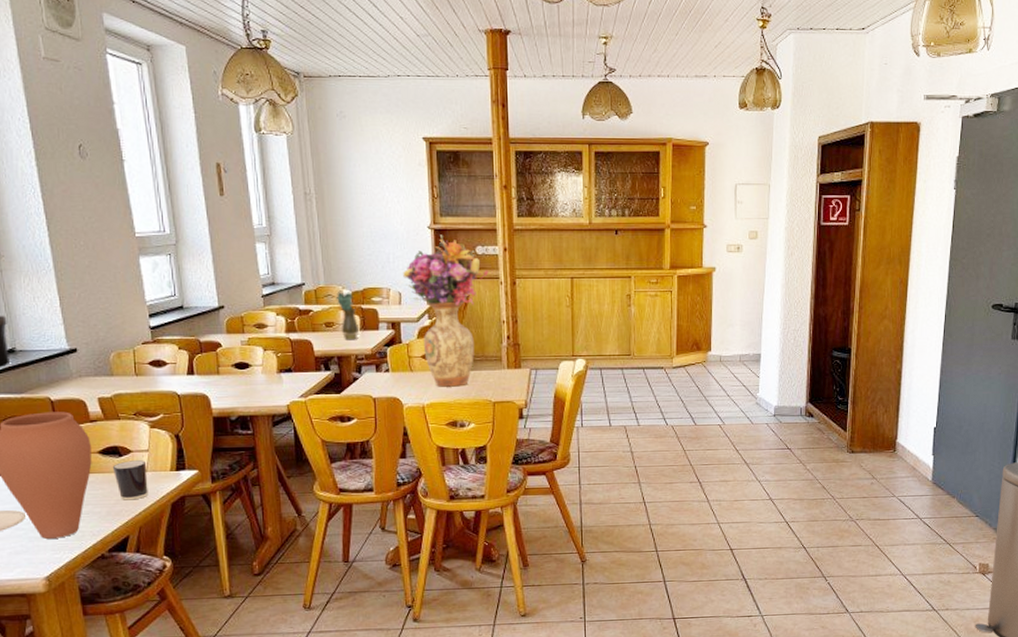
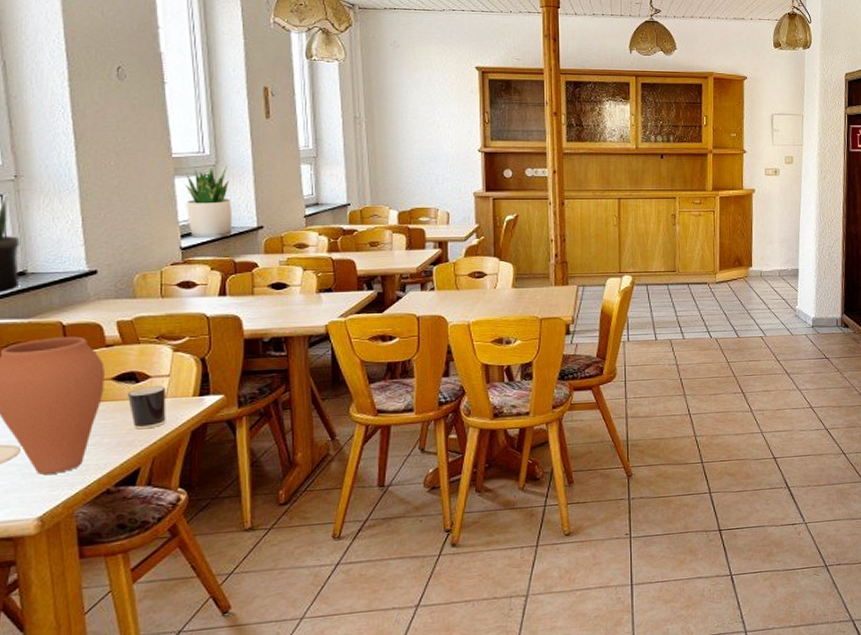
planter: none [149,244,196,319] -> present [186,165,233,239]
vase: present [335,290,360,340] -> none [382,211,405,260]
flower arrangement: present [403,235,493,387] -> none [452,157,542,305]

